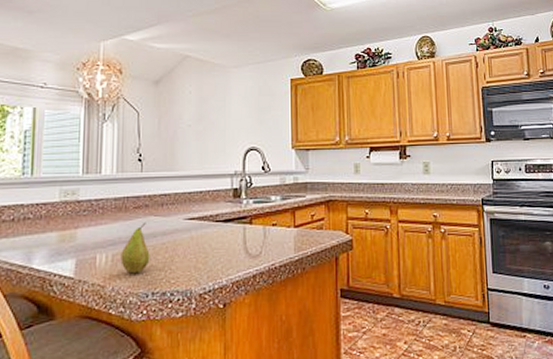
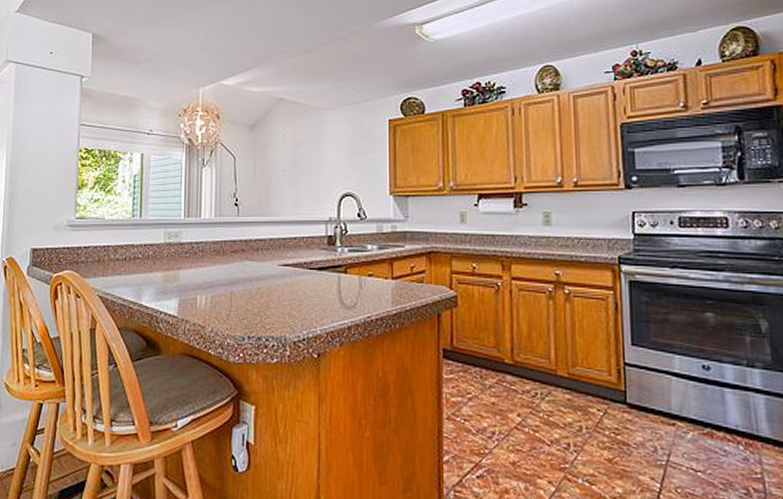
fruit: present [120,221,150,274] -> none [219,266,246,317]

